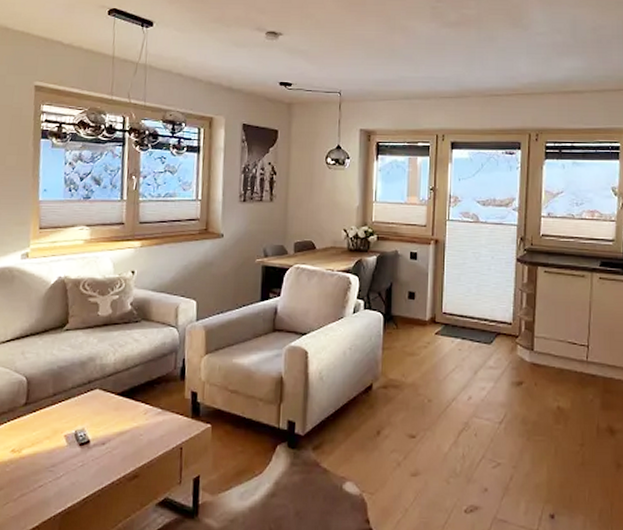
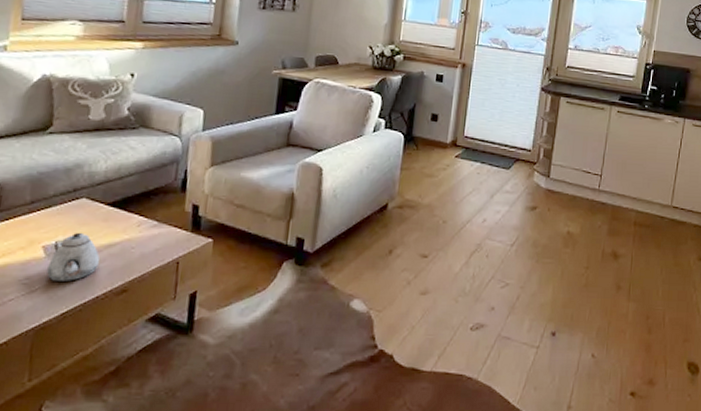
teapot: none [69,421,113,469] -> present [47,232,100,283]

